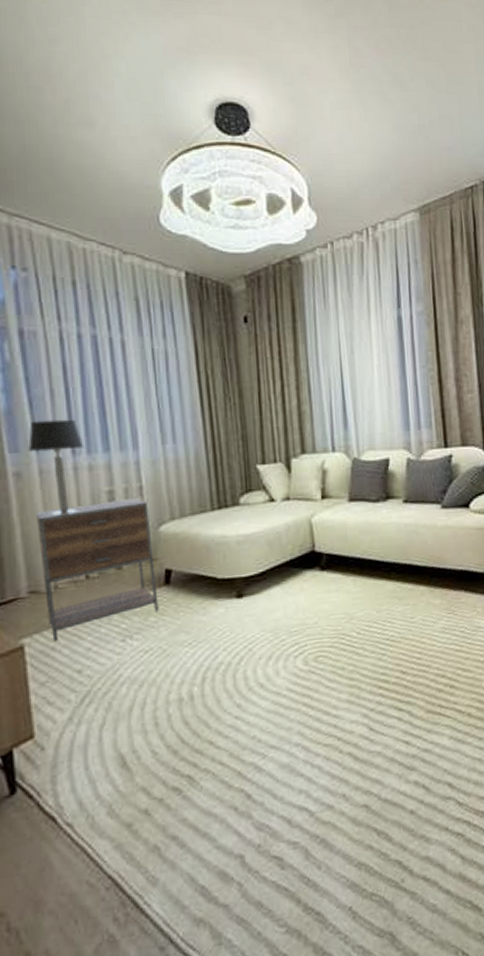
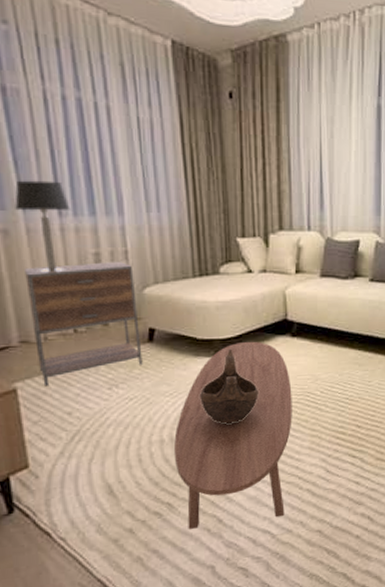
coffee table: none [193,577,327,808] -> present [173,341,292,529]
decorative bowl: none [222,587,287,676] -> present [200,348,259,424]

